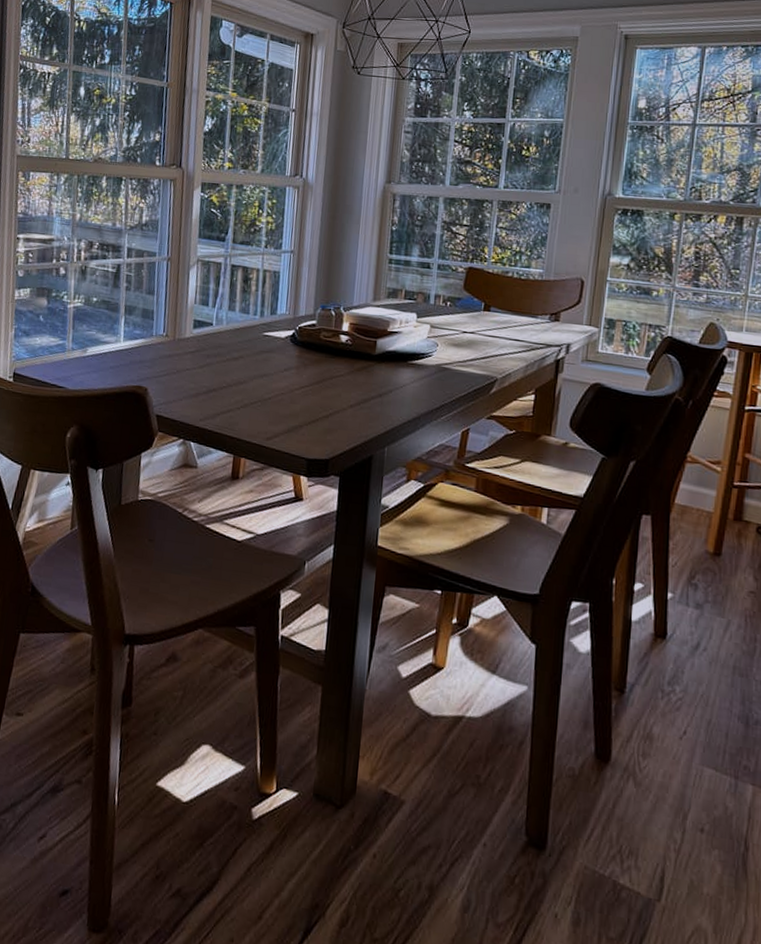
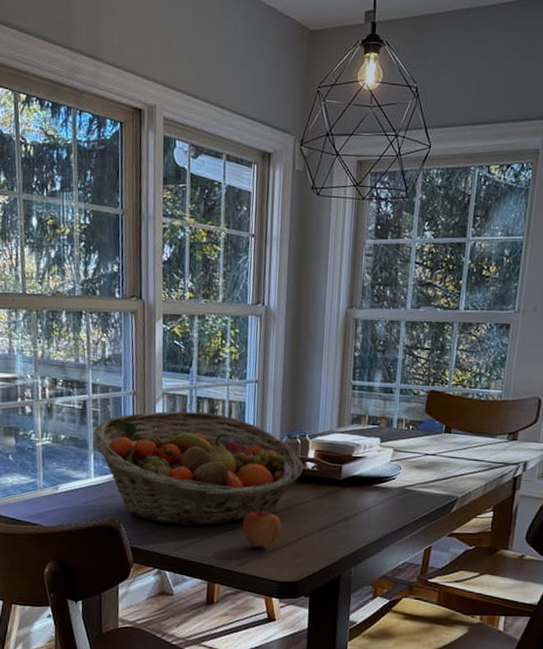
fruit basket: none [125,278,338,396] -> present [93,410,304,526]
apple: none [272,378,312,423] -> present [242,506,281,549]

